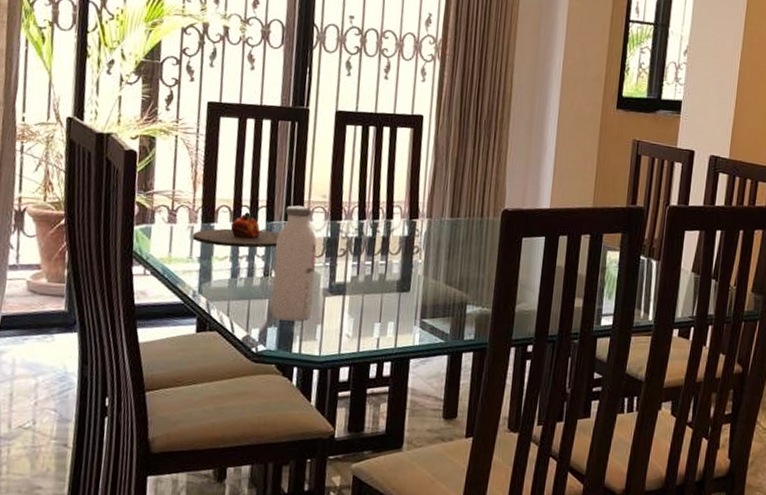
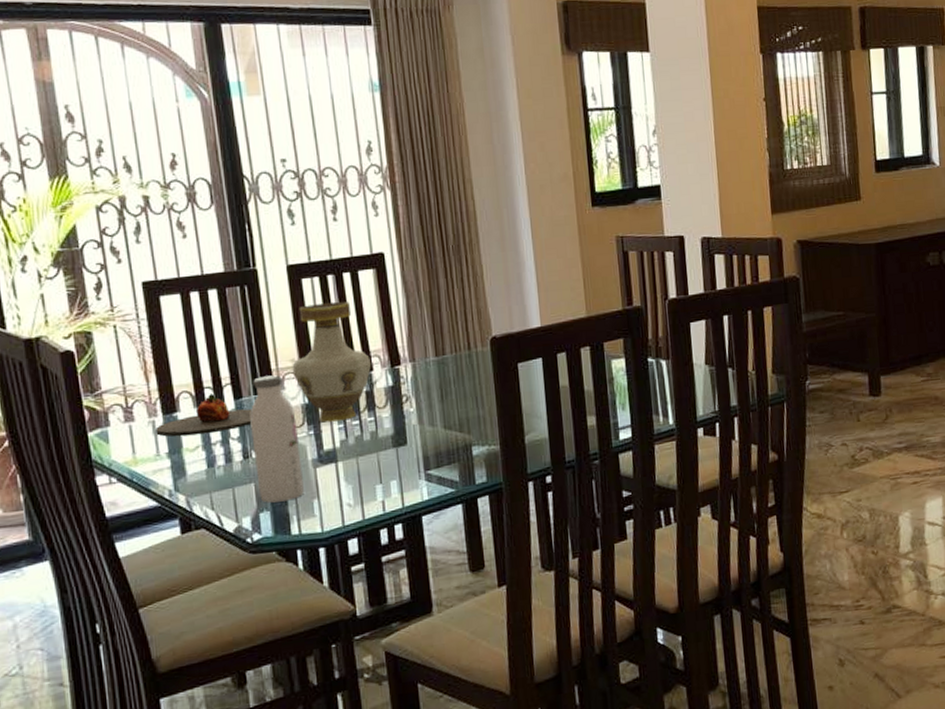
vase: none [322,149,393,259] -> present [292,301,372,422]

